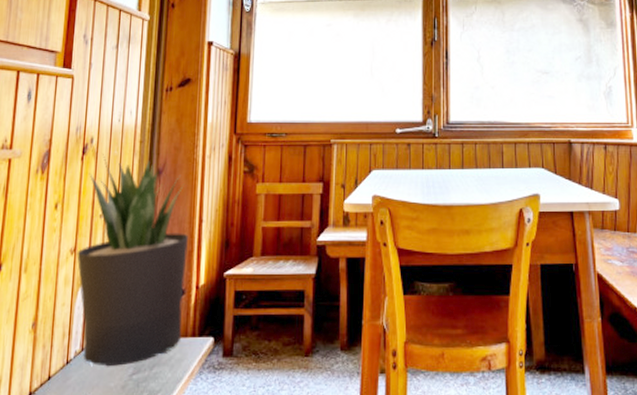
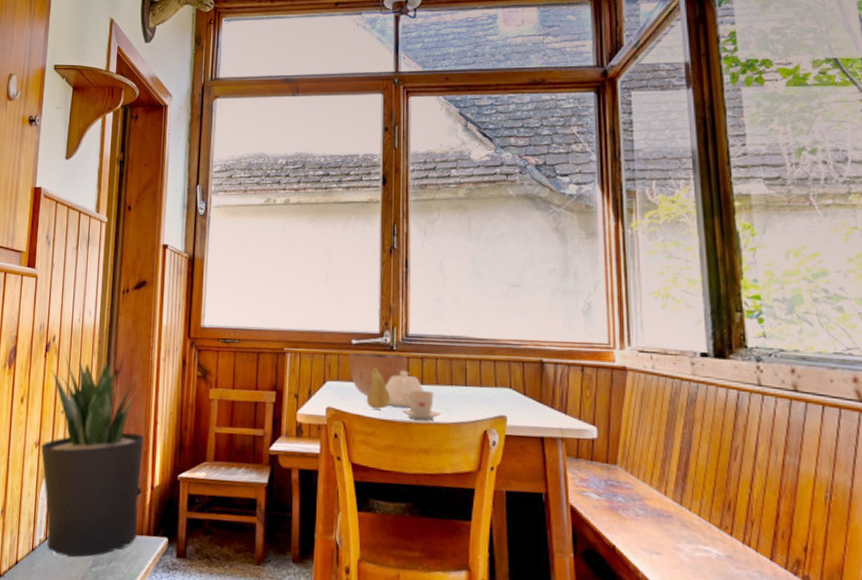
bowl: none [393,141,448,184] -> present [348,353,407,397]
fruit: none [410,155,434,194] -> present [366,367,391,410]
teapot: none [429,156,465,191] -> present [386,370,424,407]
teacup: none [444,175,482,202] -> present [402,390,442,420]

